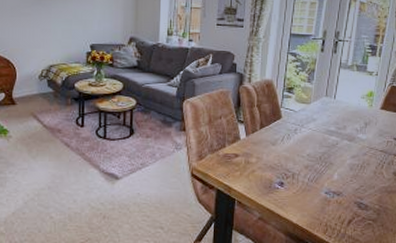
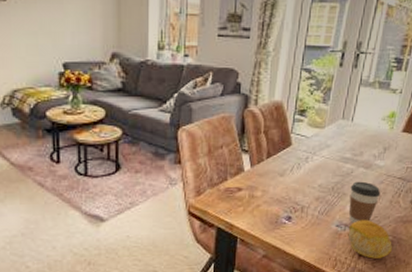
coffee cup: none [336,152,365,192] -> present [348,181,381,224]
fruit: none [336,188,379,226] -> present [348,219,392,259]

